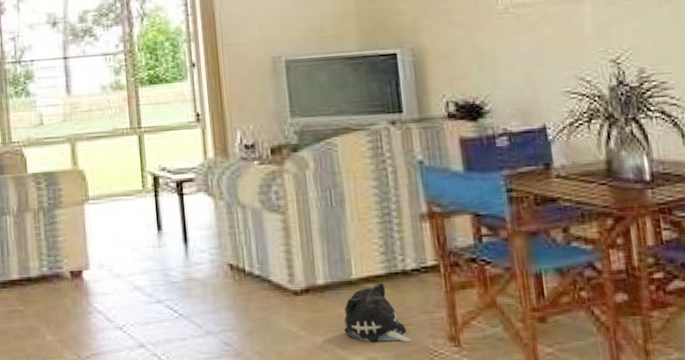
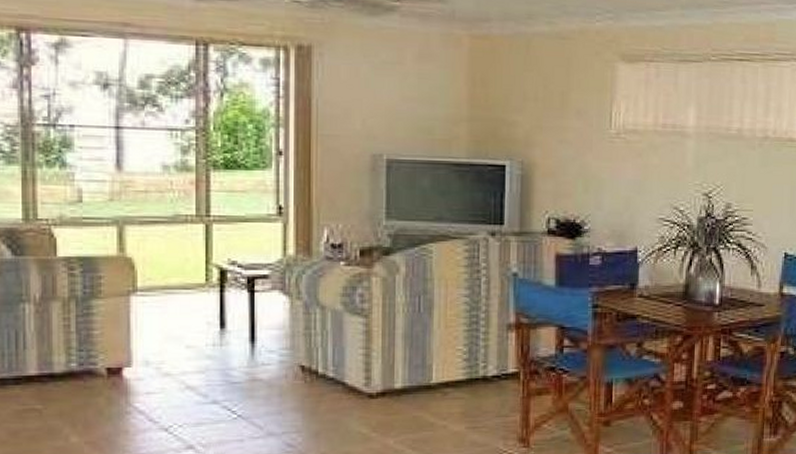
plush toy: present [344,282,412,343] -> none [417,387,483,444]

